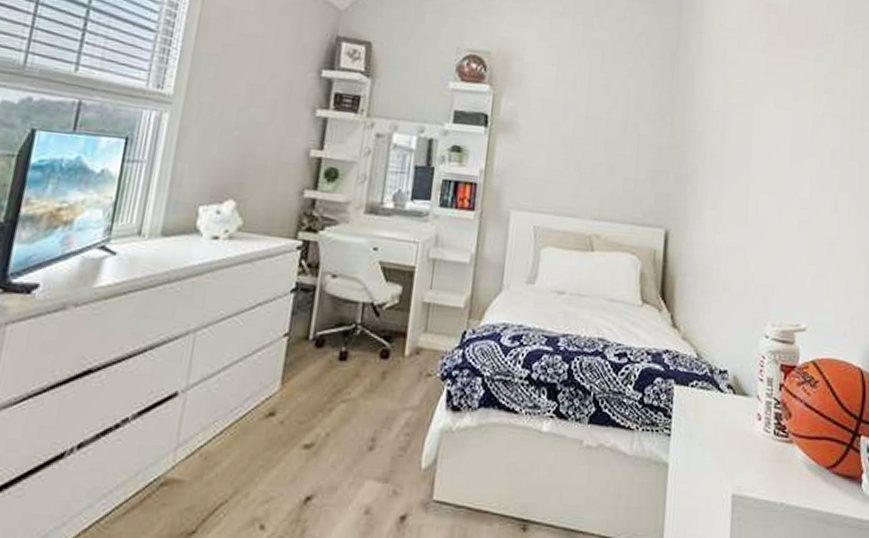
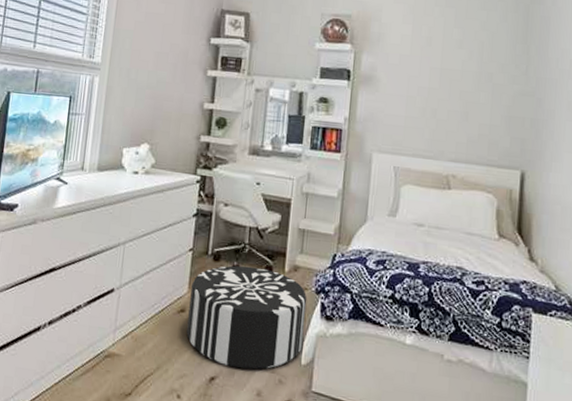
pouf: none [276,351,431,482] -> present [186,265,307,370]

